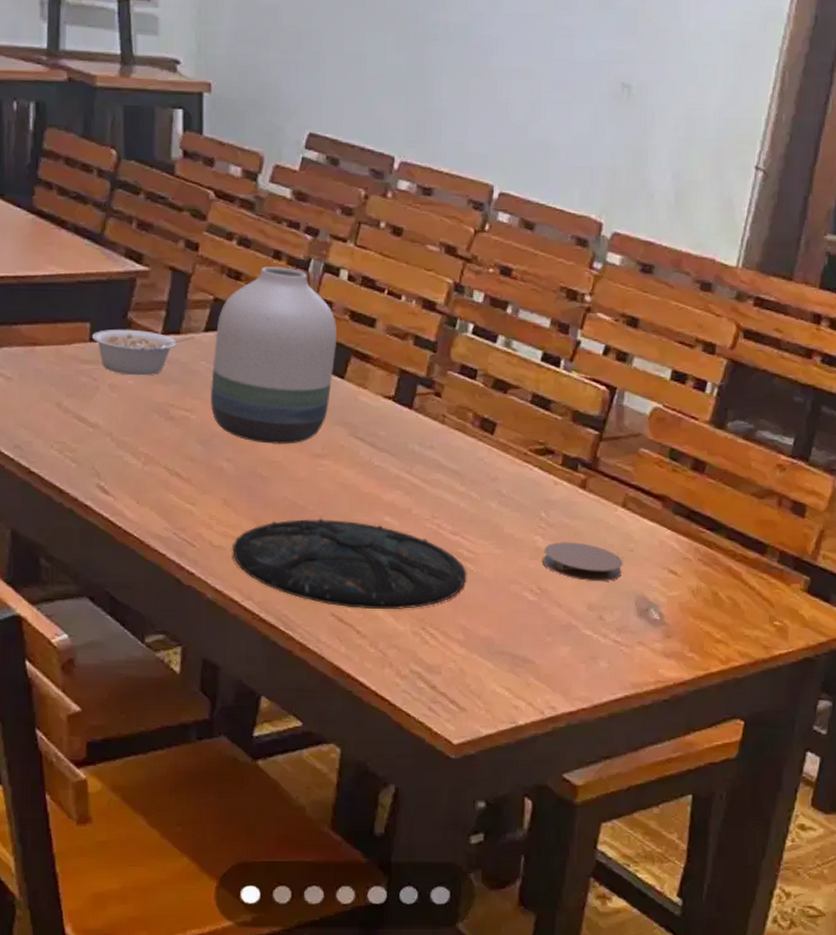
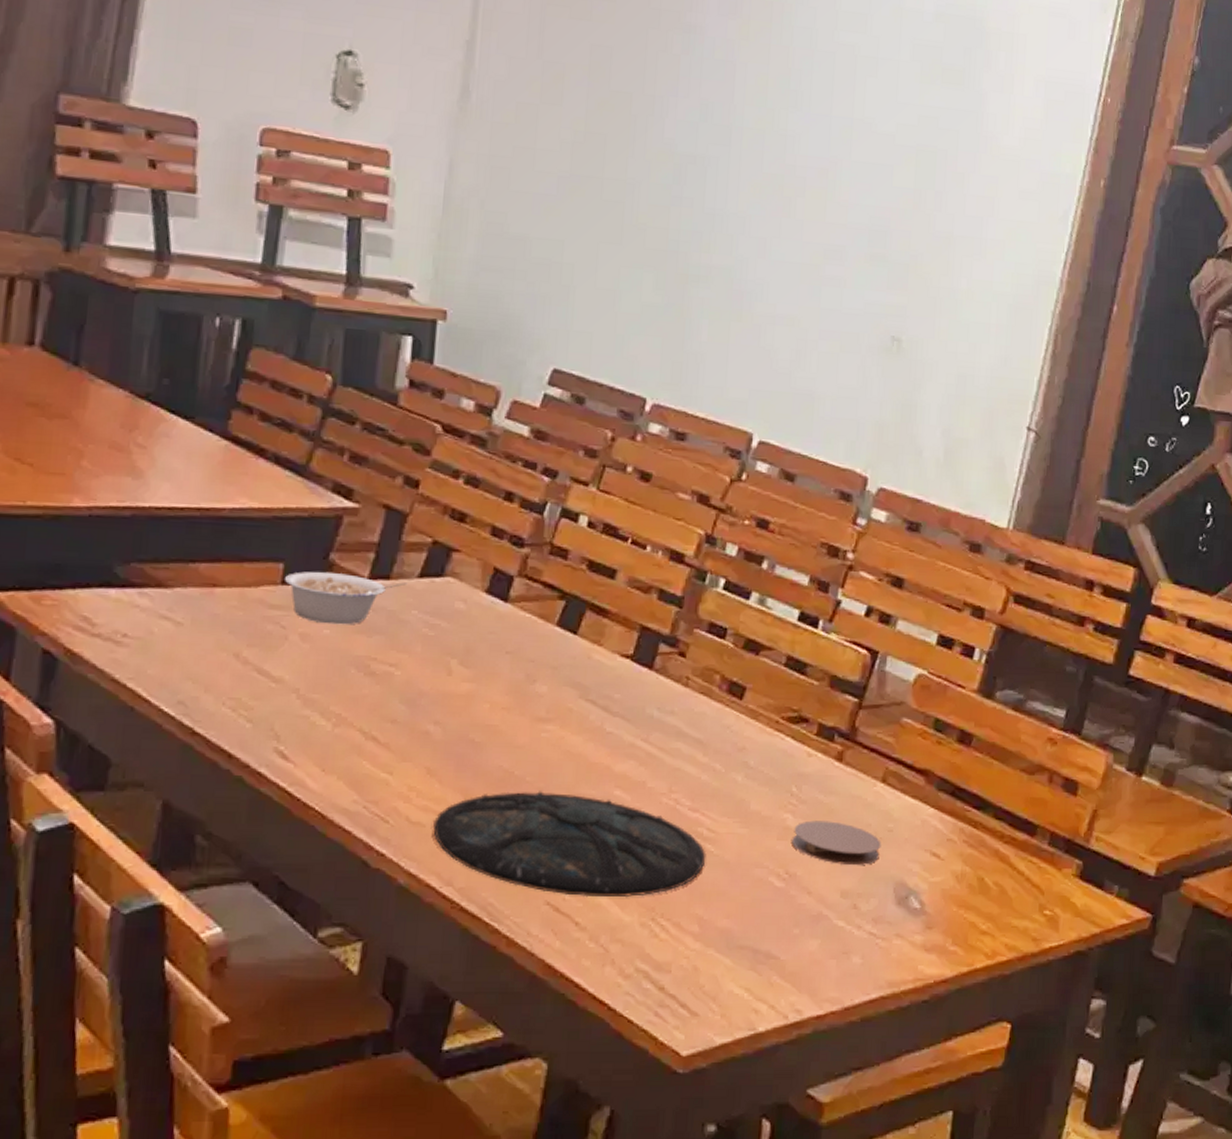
vase: present [211,266,336,444] -> none [420,508,572,706]

